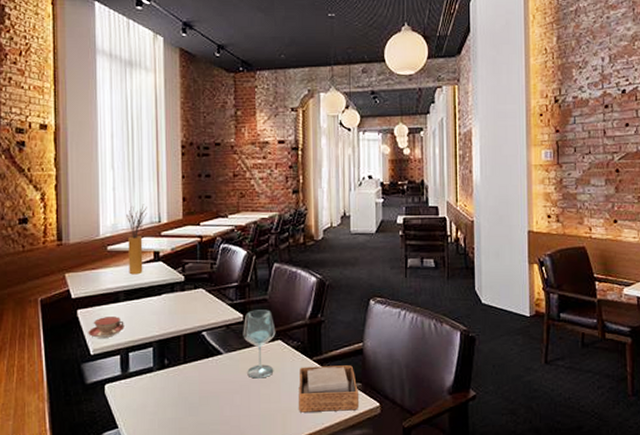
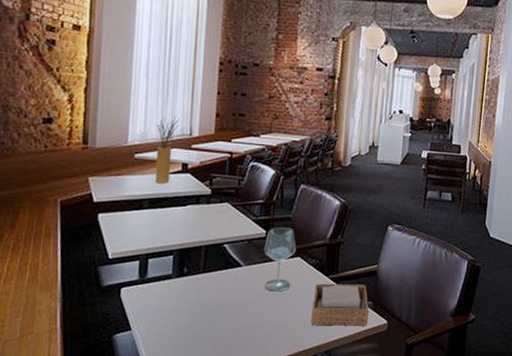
teacup: present [88,316,124,339] -> none [107,222,146,244]

